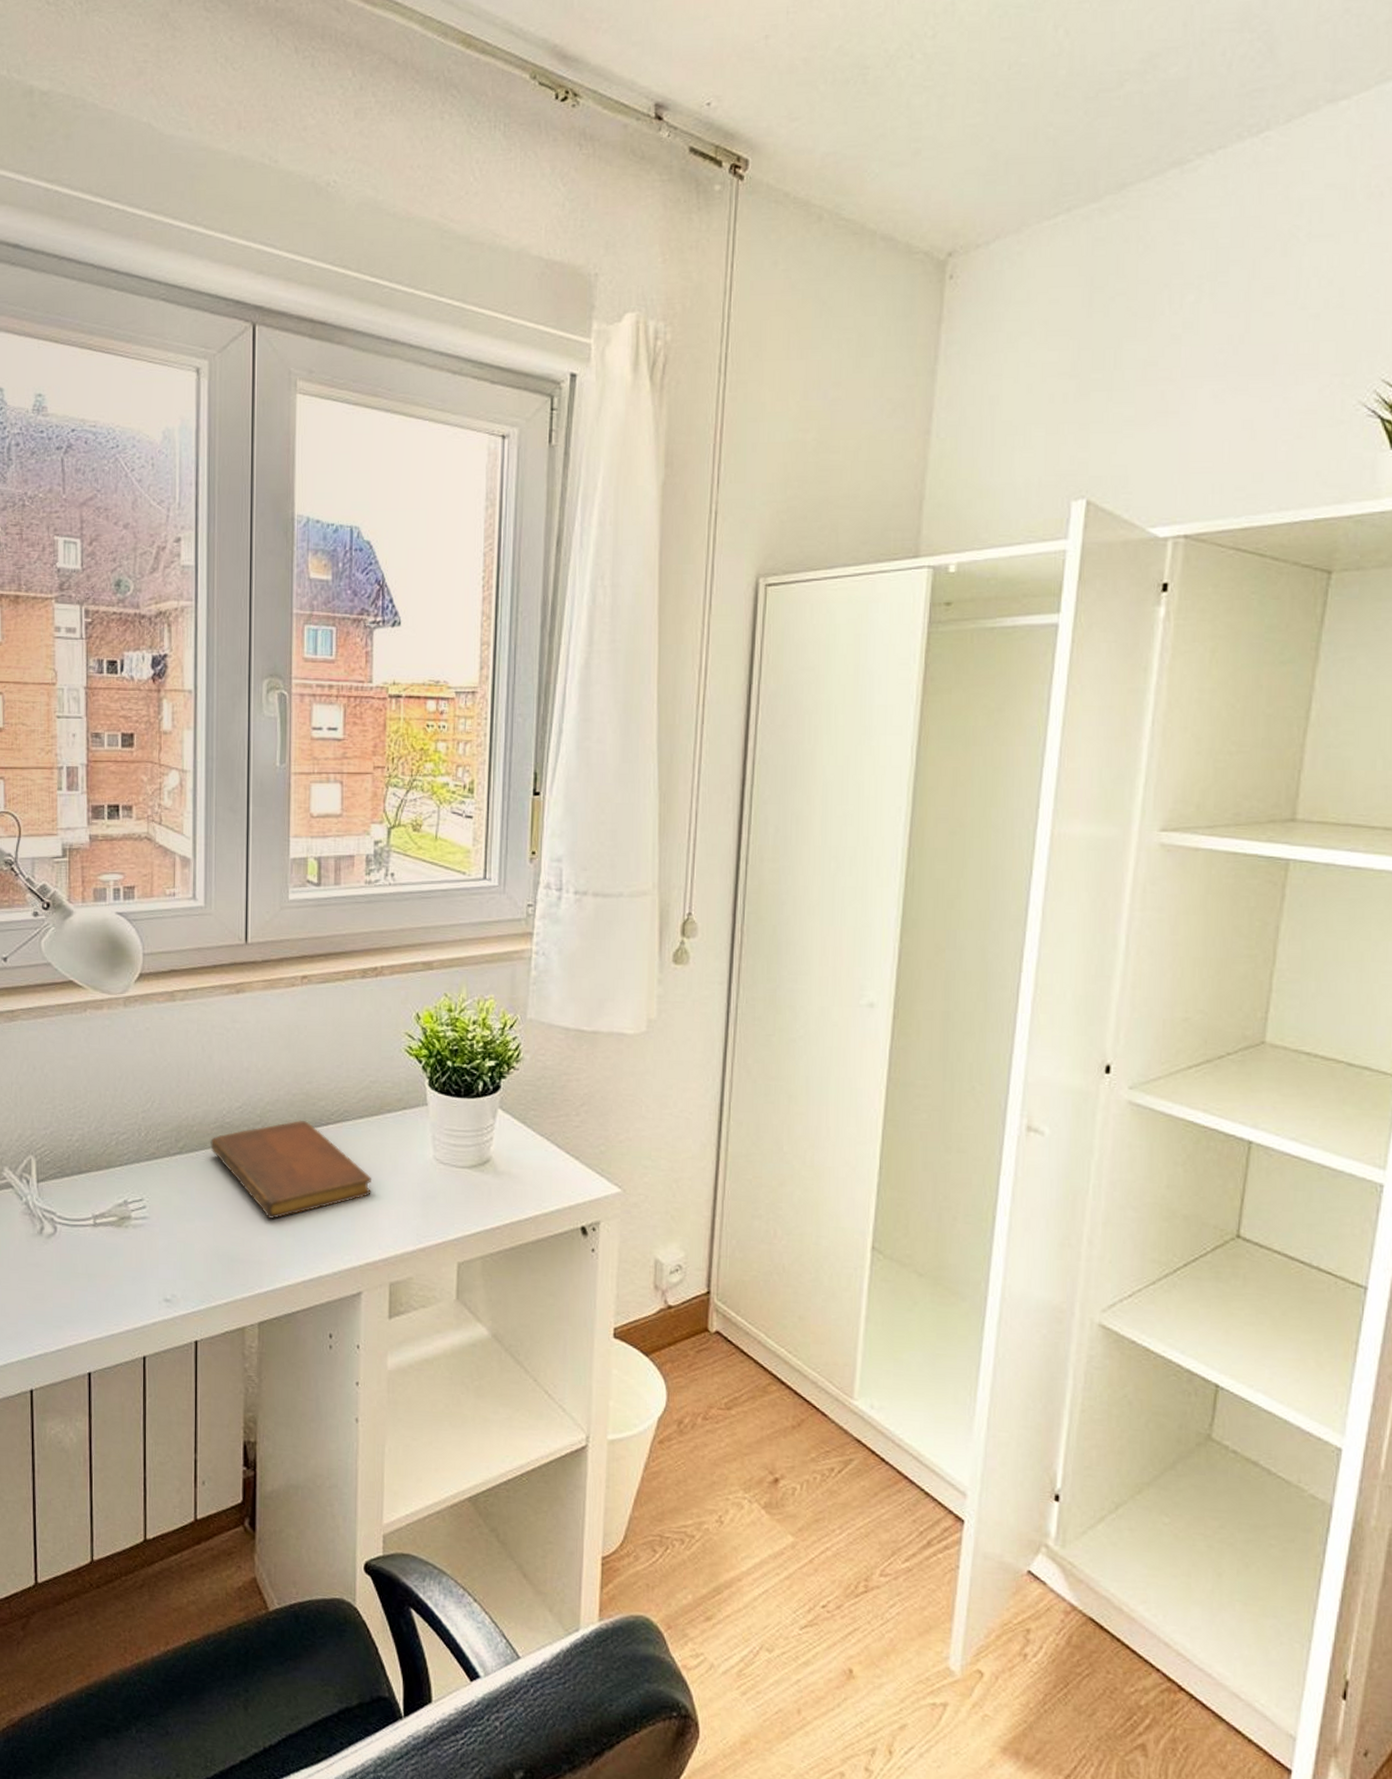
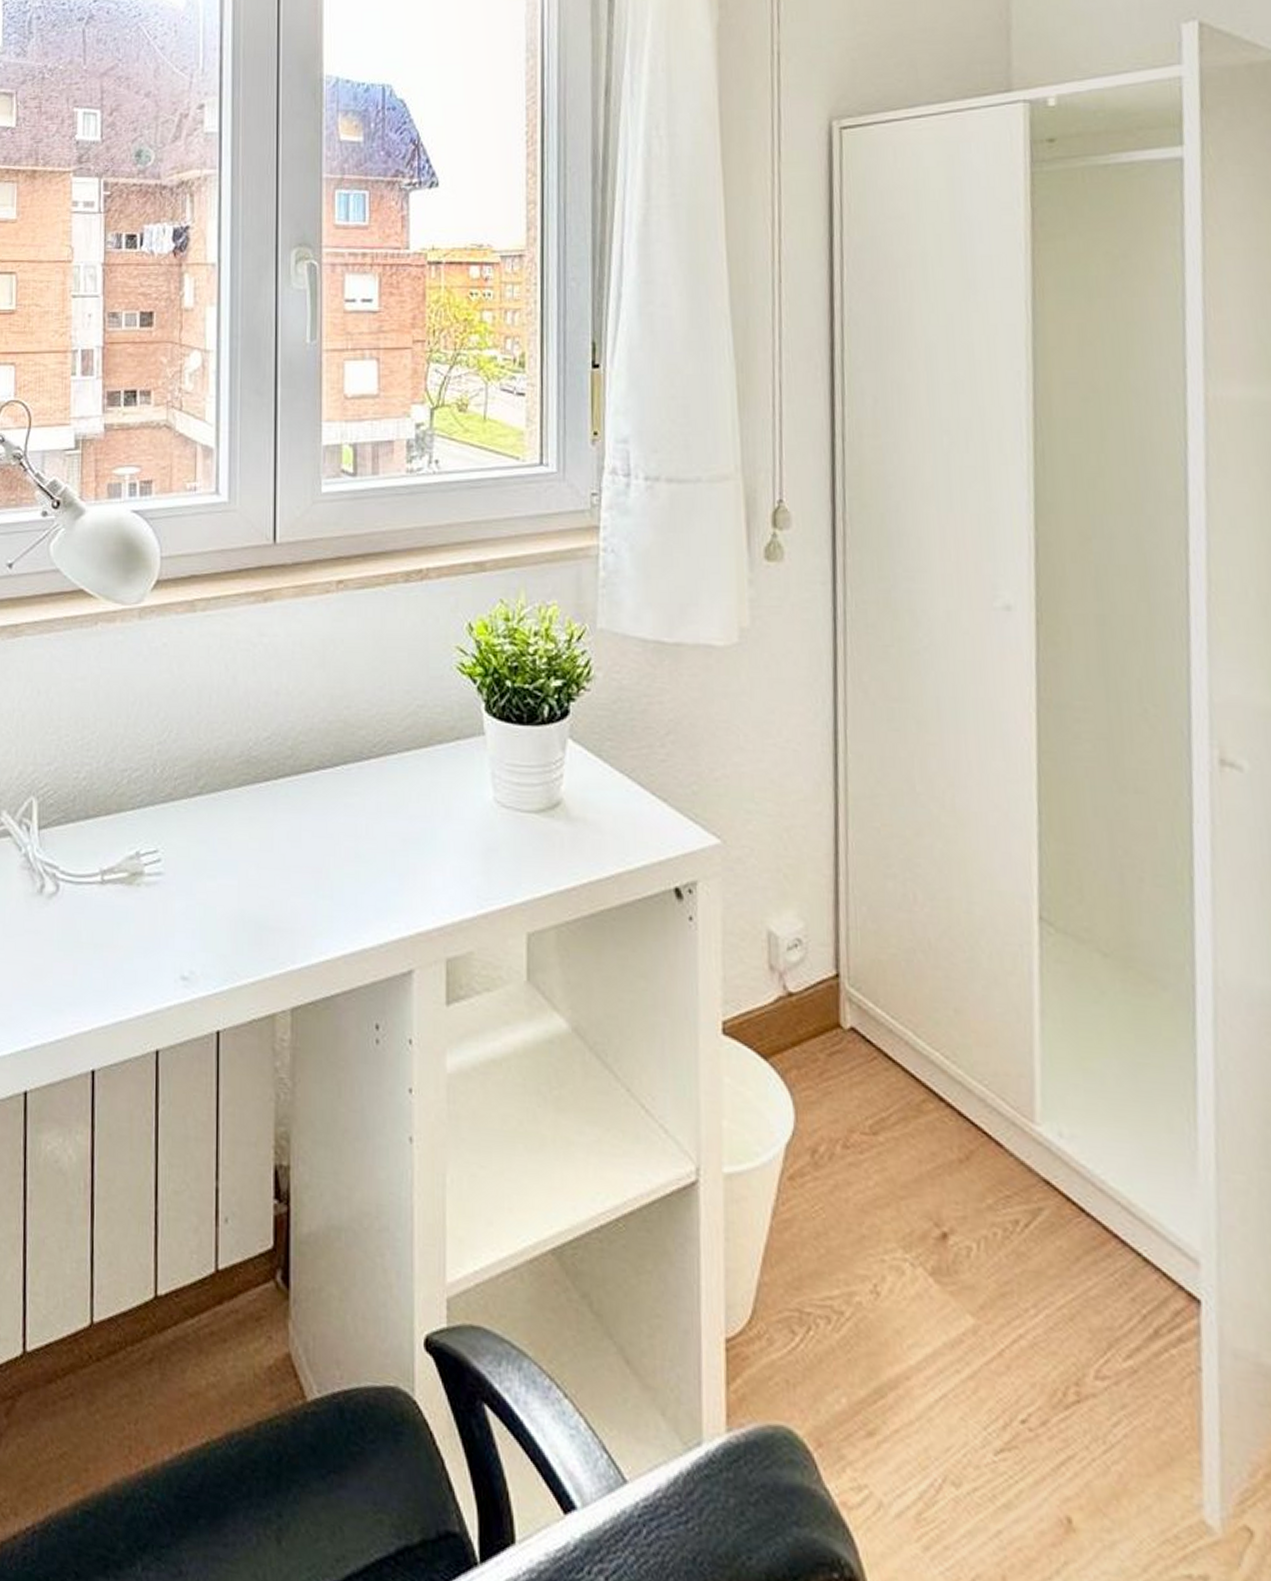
notebook: present [210,1121,372,1220] -> none [235,754,423,877]

